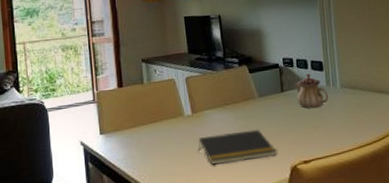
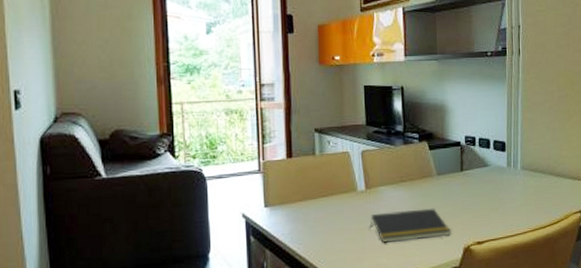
teapot: present [294,73,329,109] -> none [474,153,508,190]

